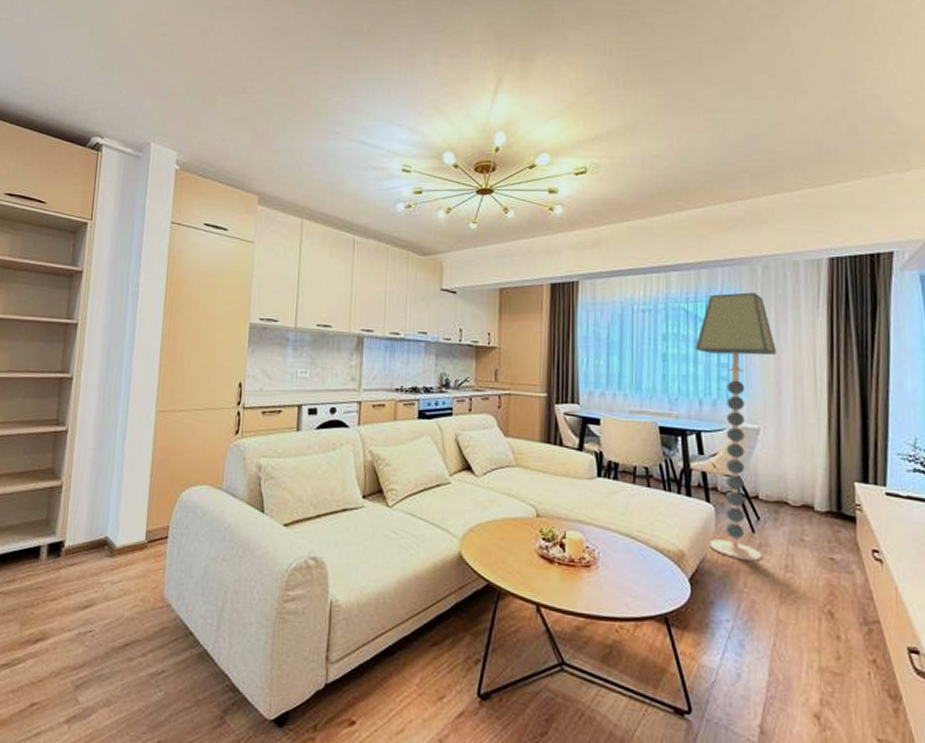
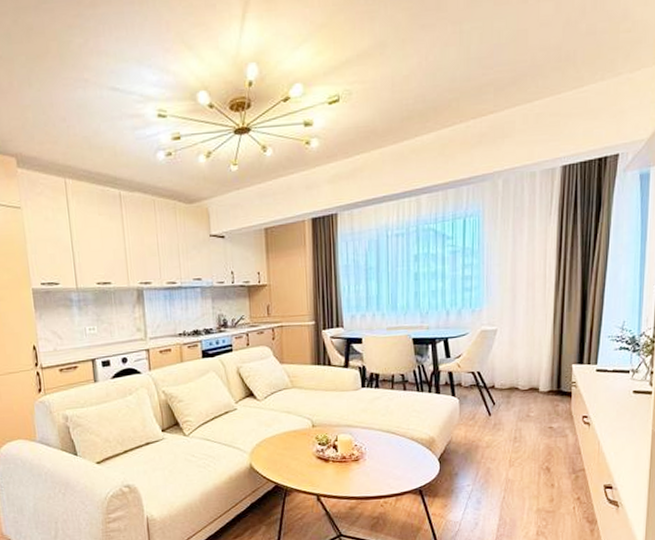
floor lamp: present [695,292,776,561] -> none [443,207,513,439]

